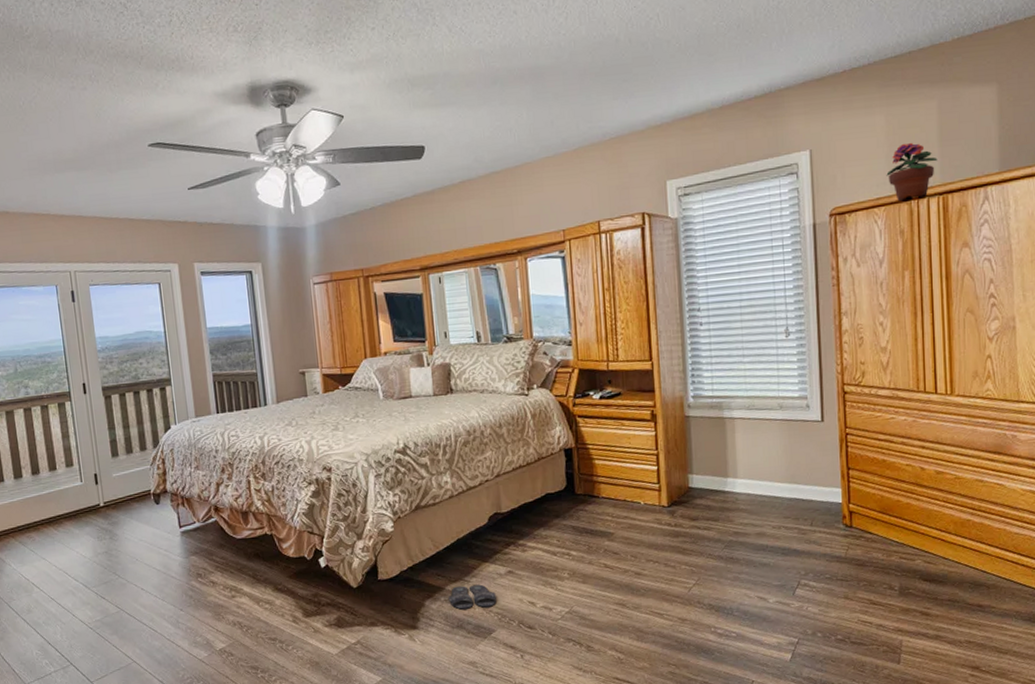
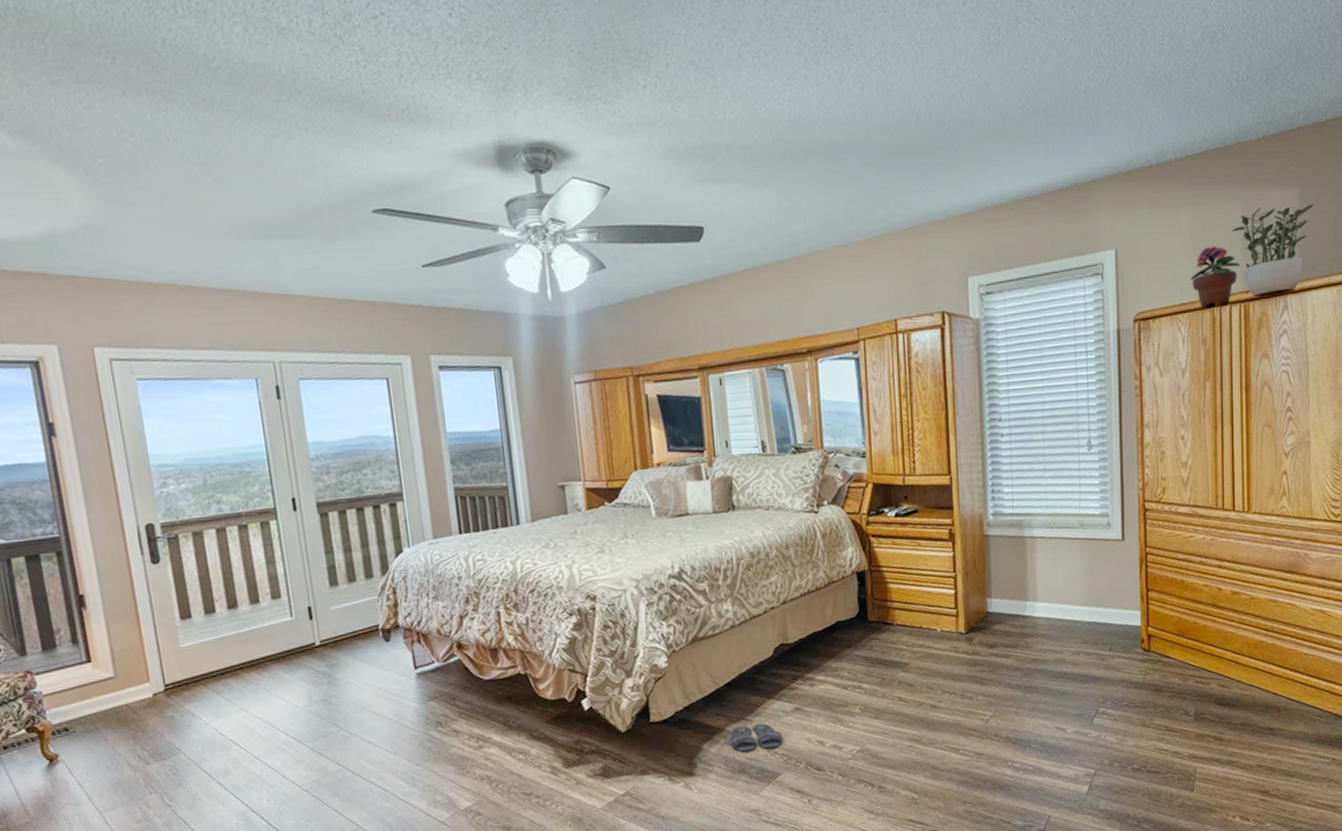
potted plant: none [928,99,1014,190] -> present [1232,204,1314,298]

